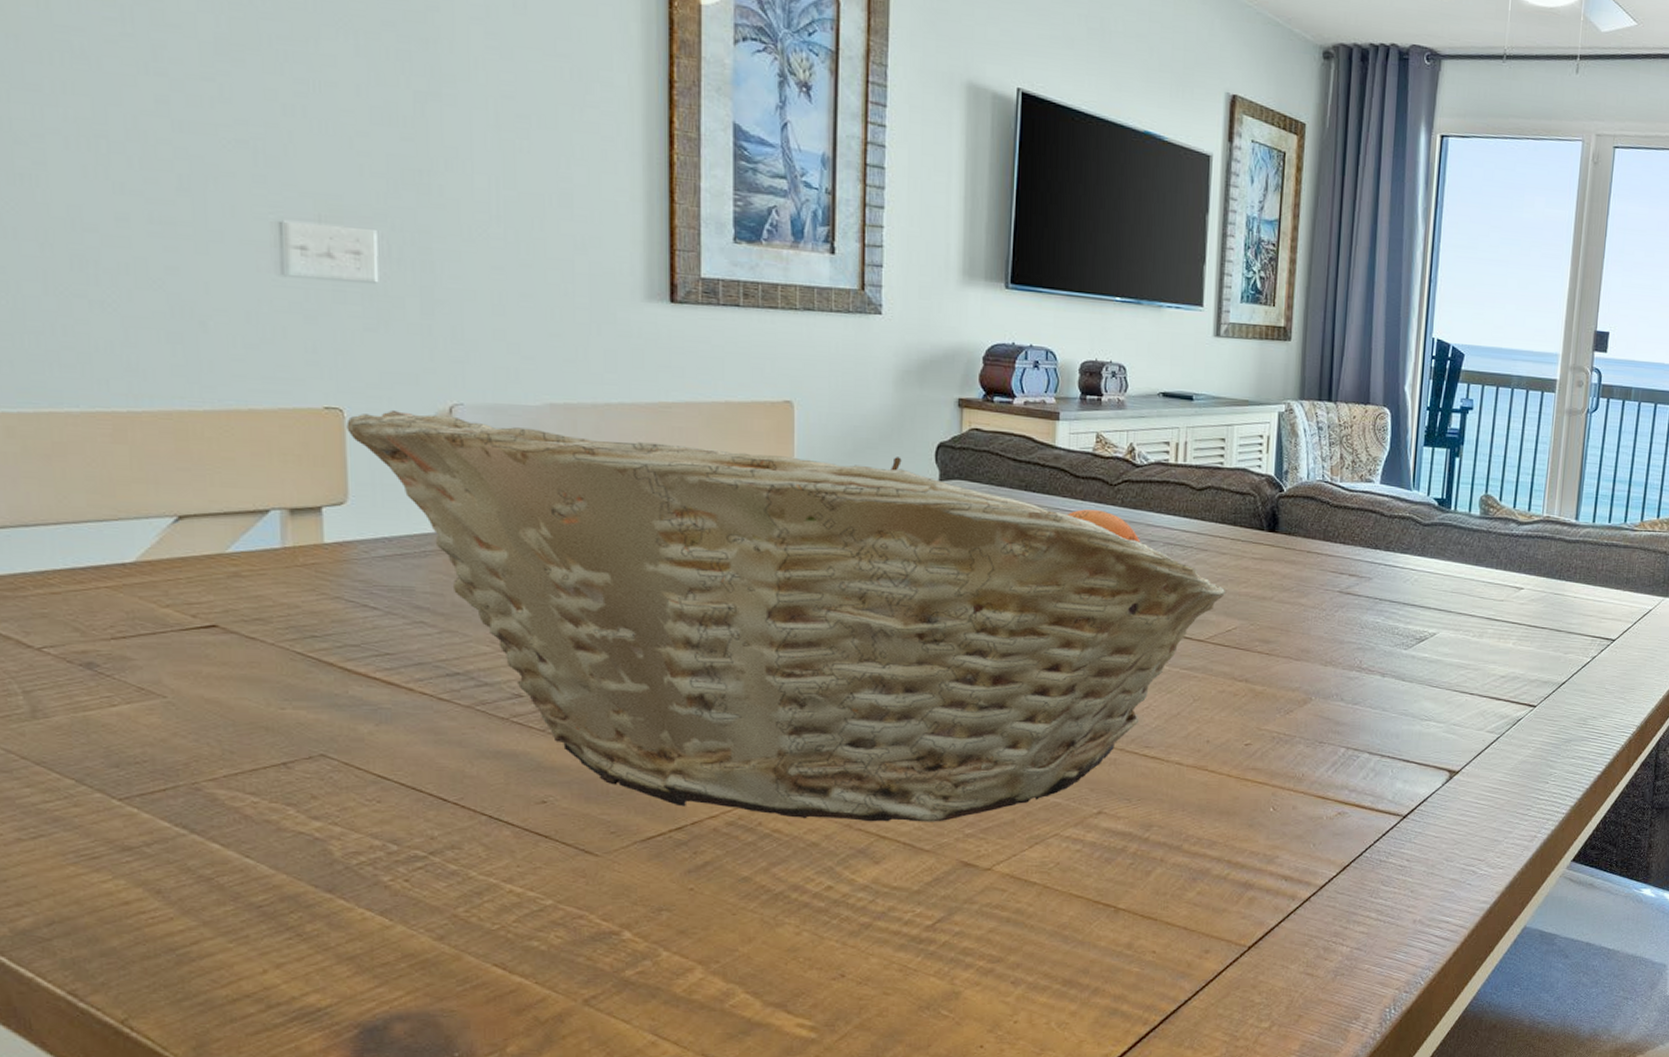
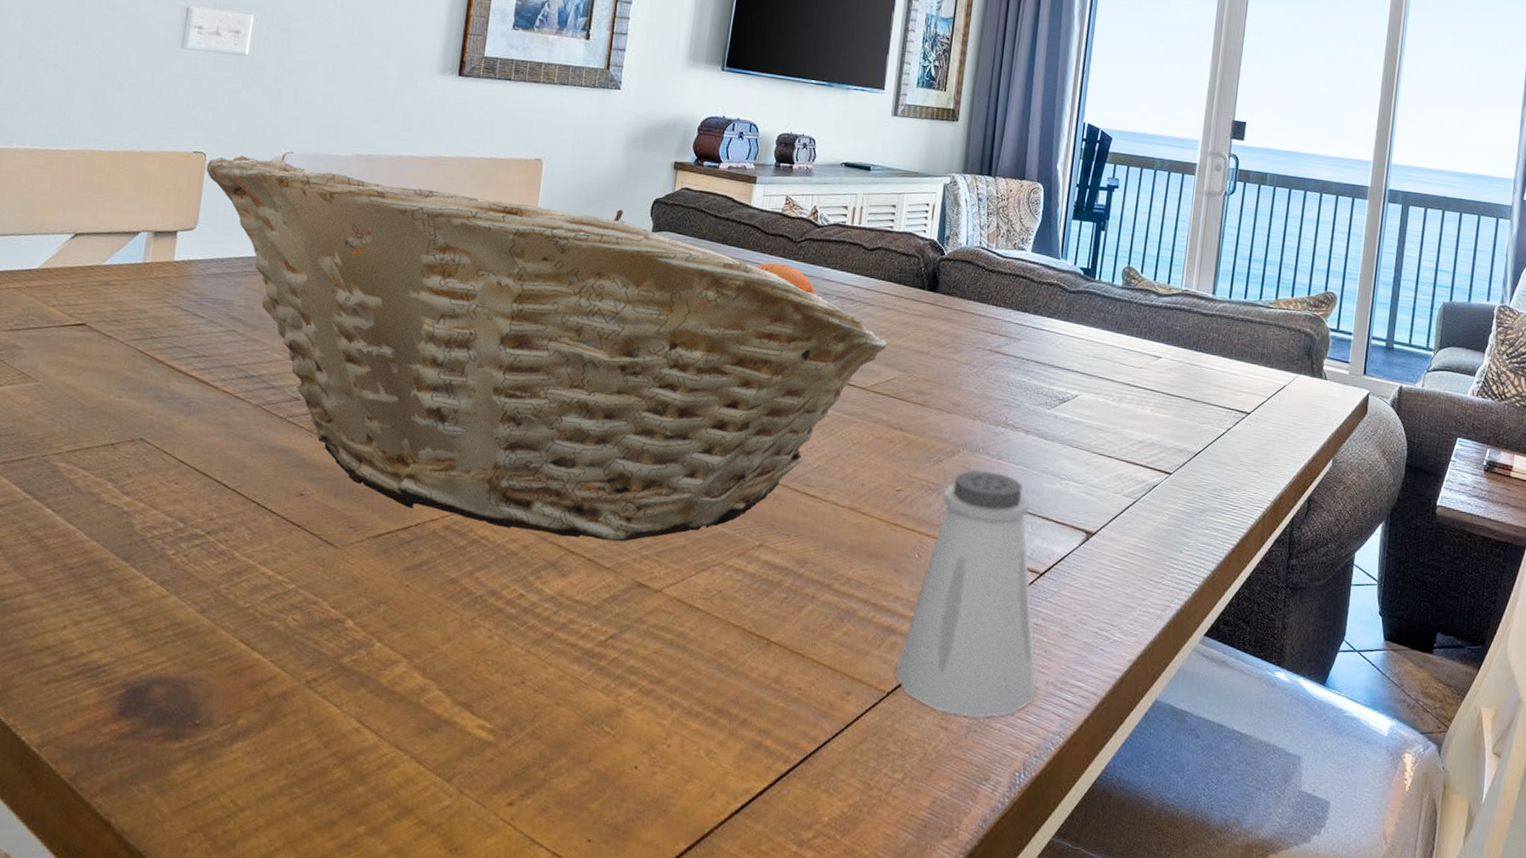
saltshaker: none [1255,717,1404,962] -> present [894,471,1037,719]

